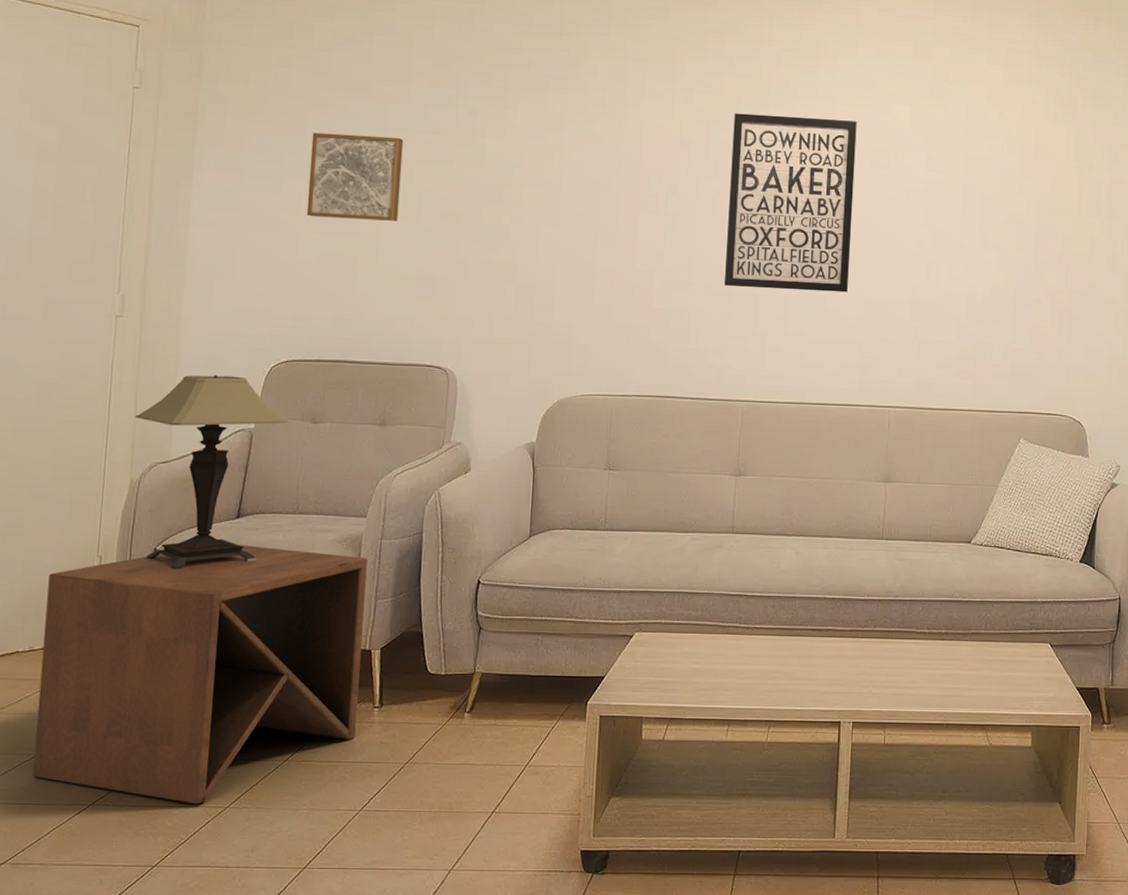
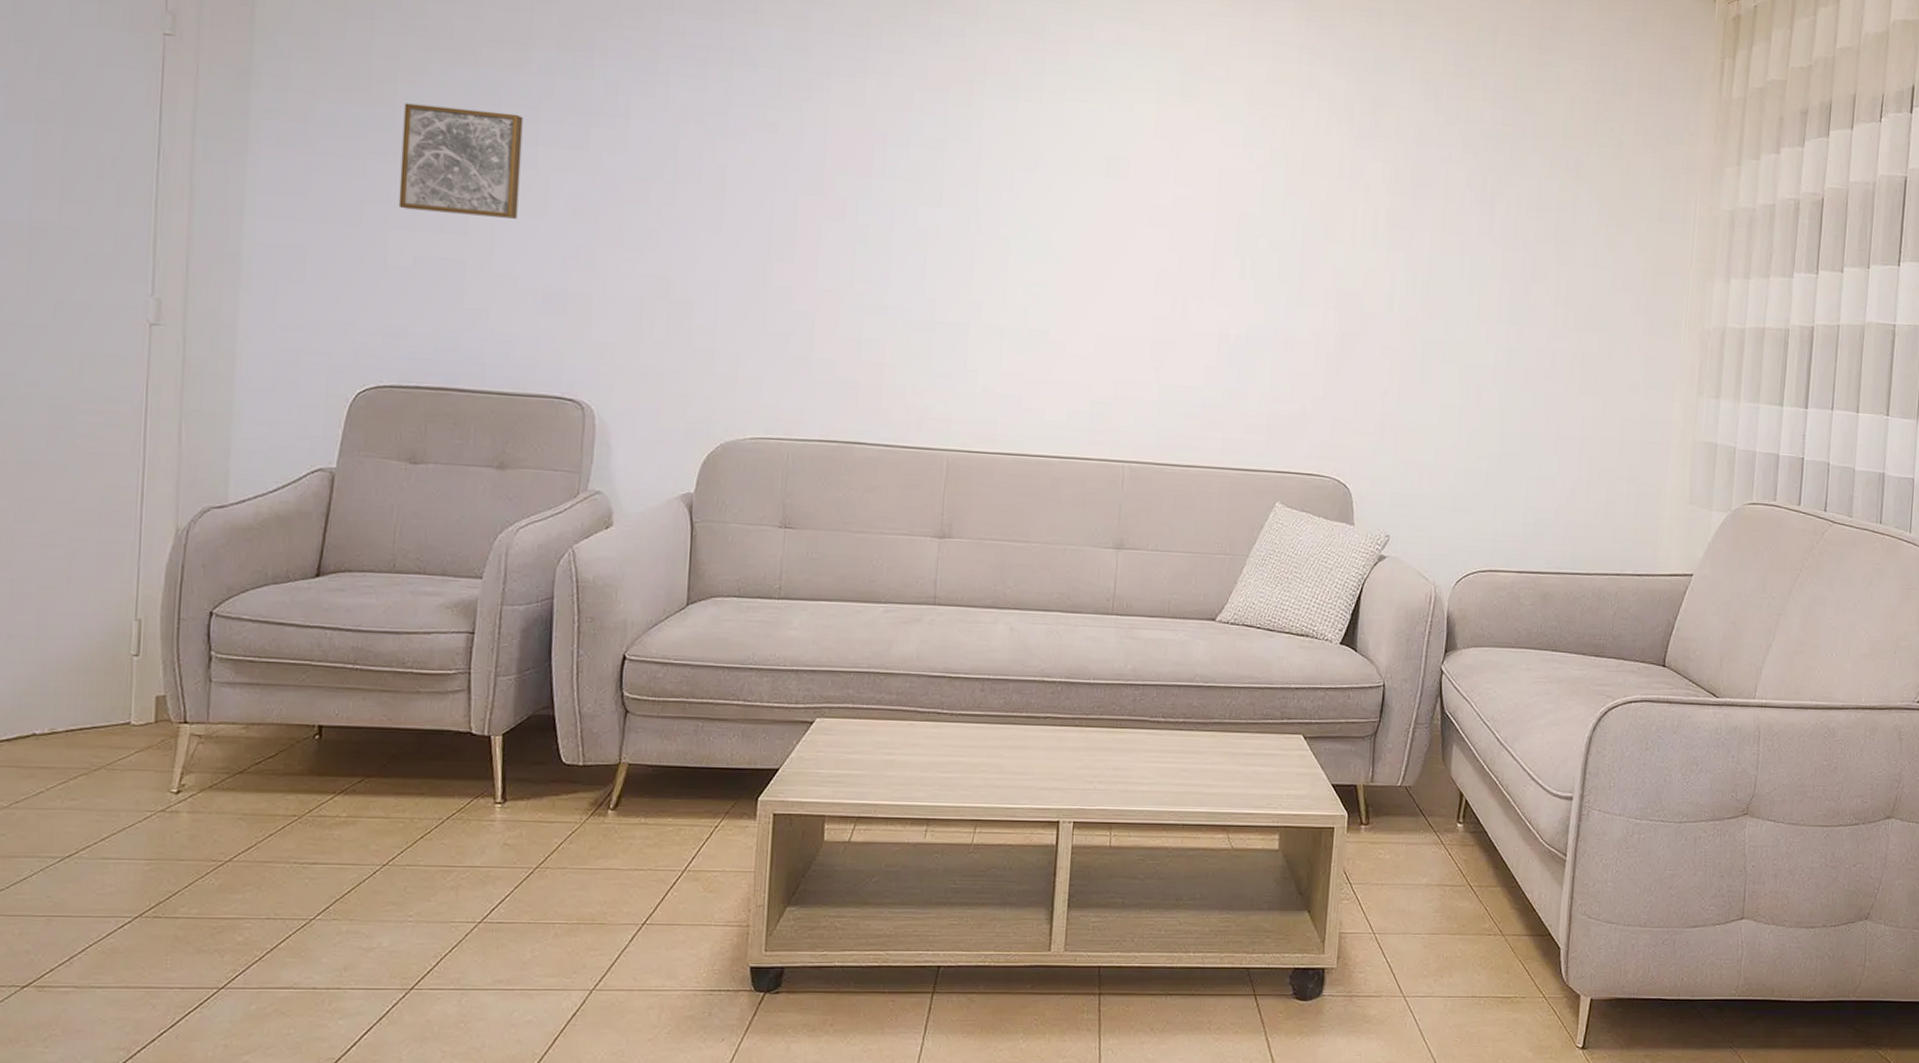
side table: present [32,544,368,805] -> none [59,608,485,916]
table lamp: present [135,375,288,570] -> none [179,400,380,638]
wall art: present [723,113,857,293] -> none [926,103,1092,326]

